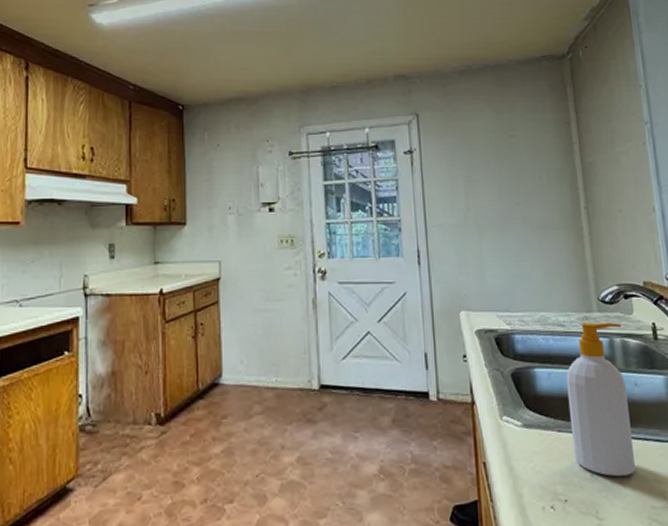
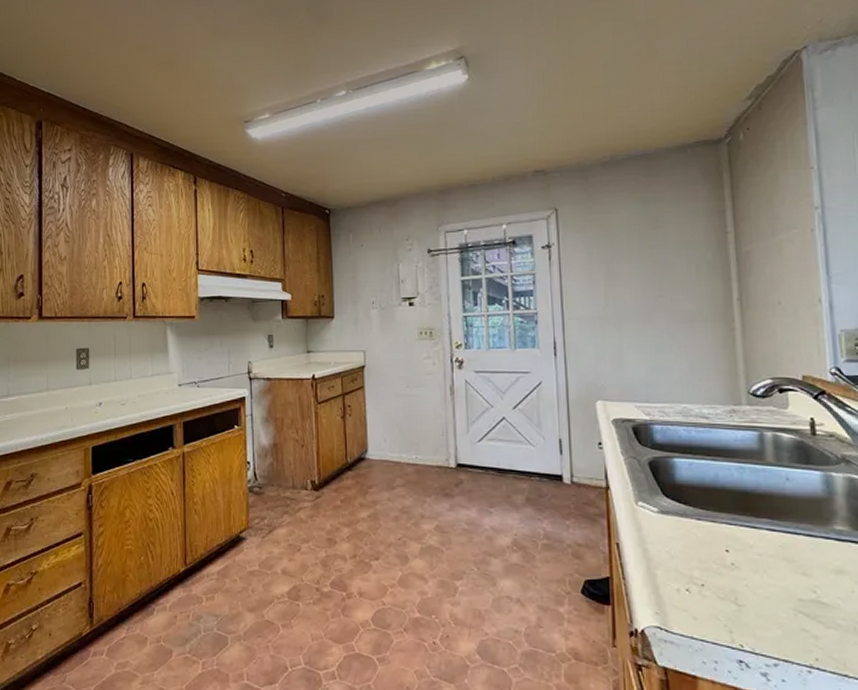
soap bottle: present [566,322,636,476] -> none [708,415,783,567]

